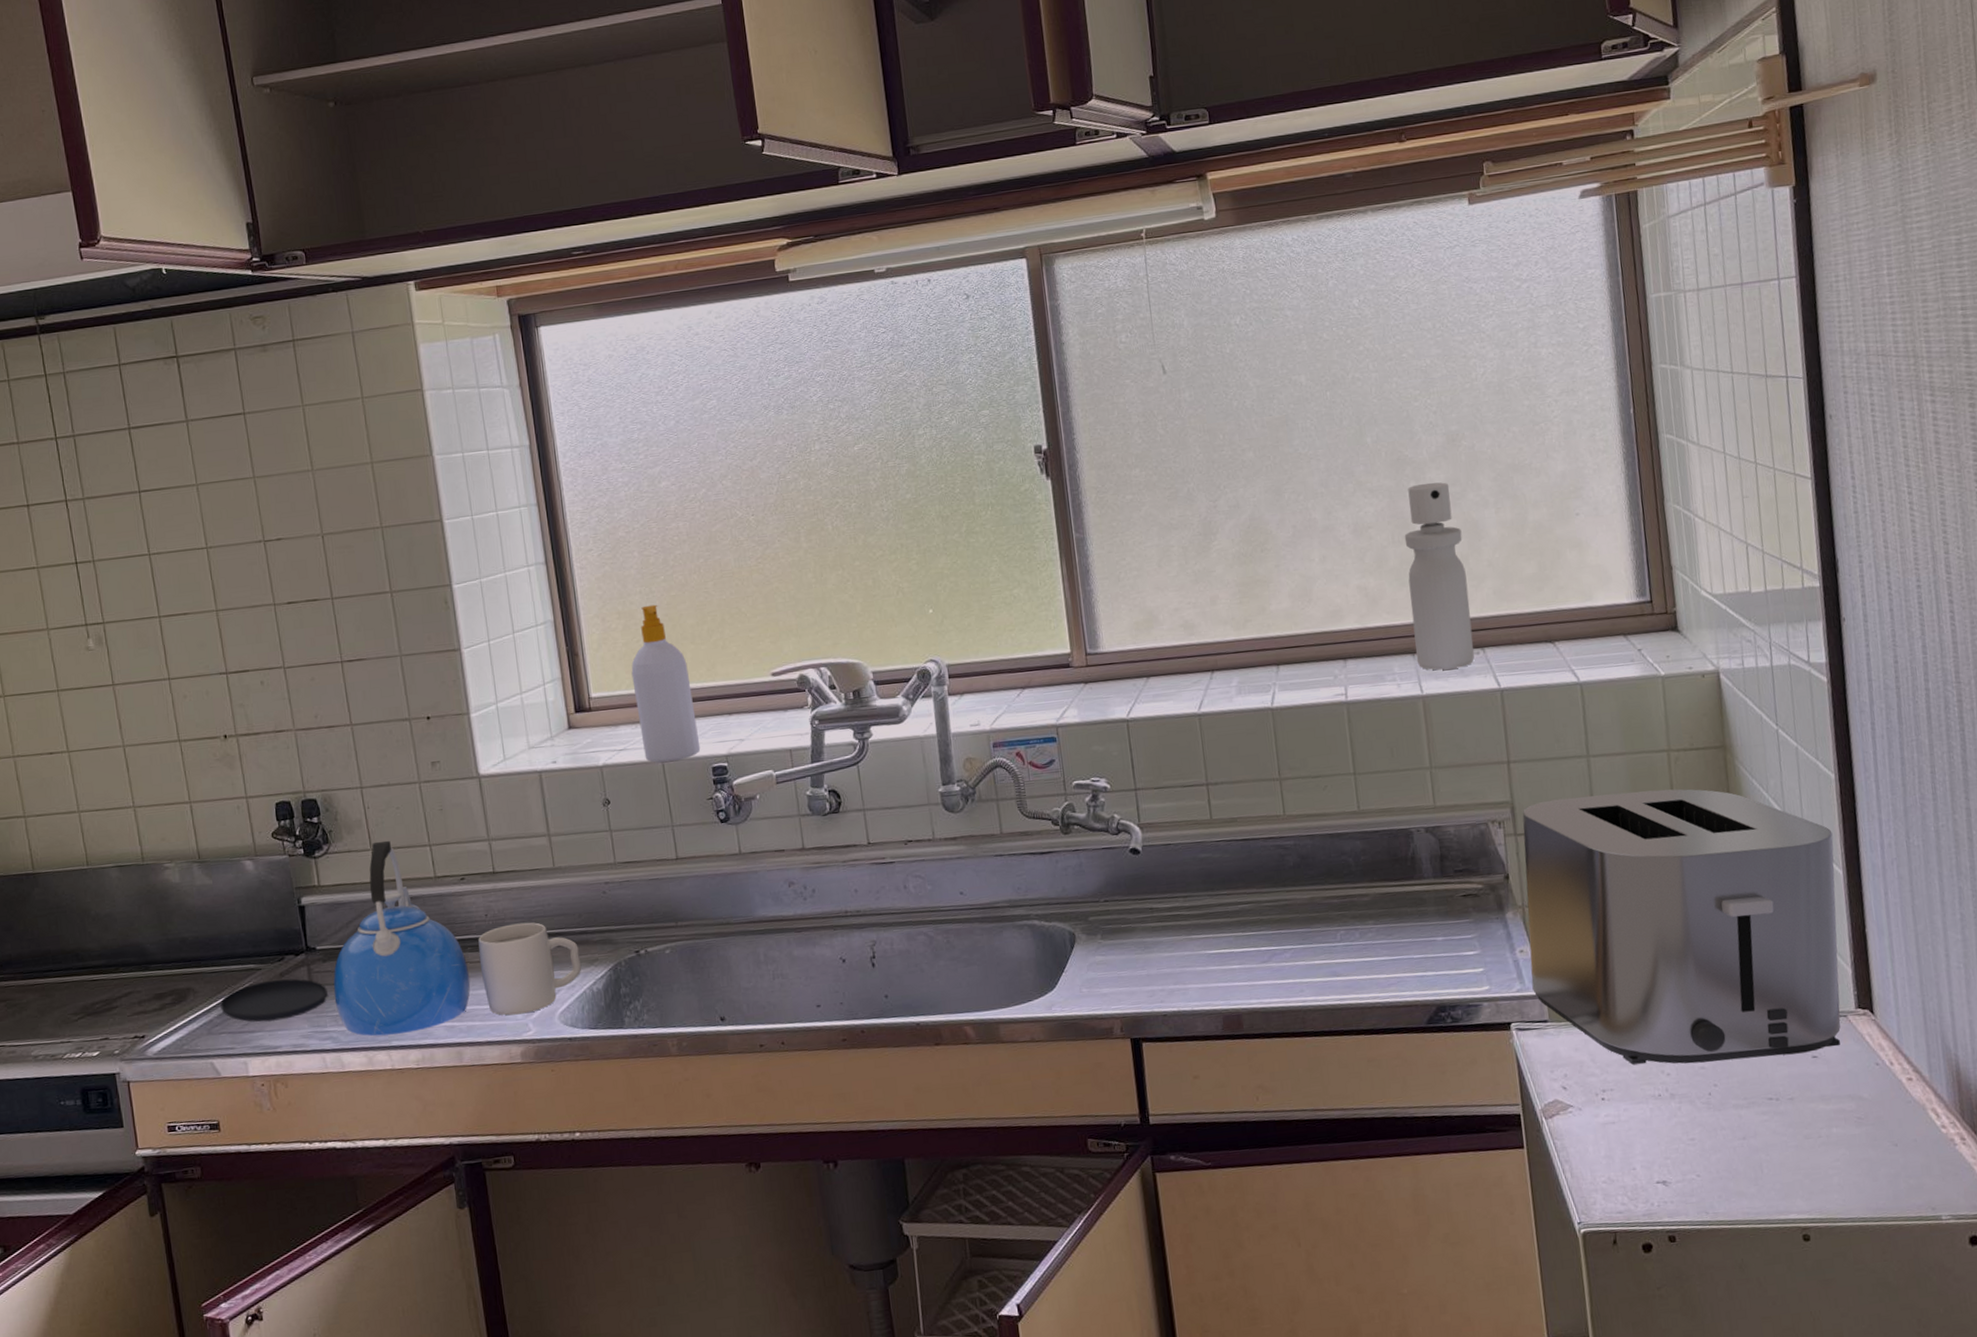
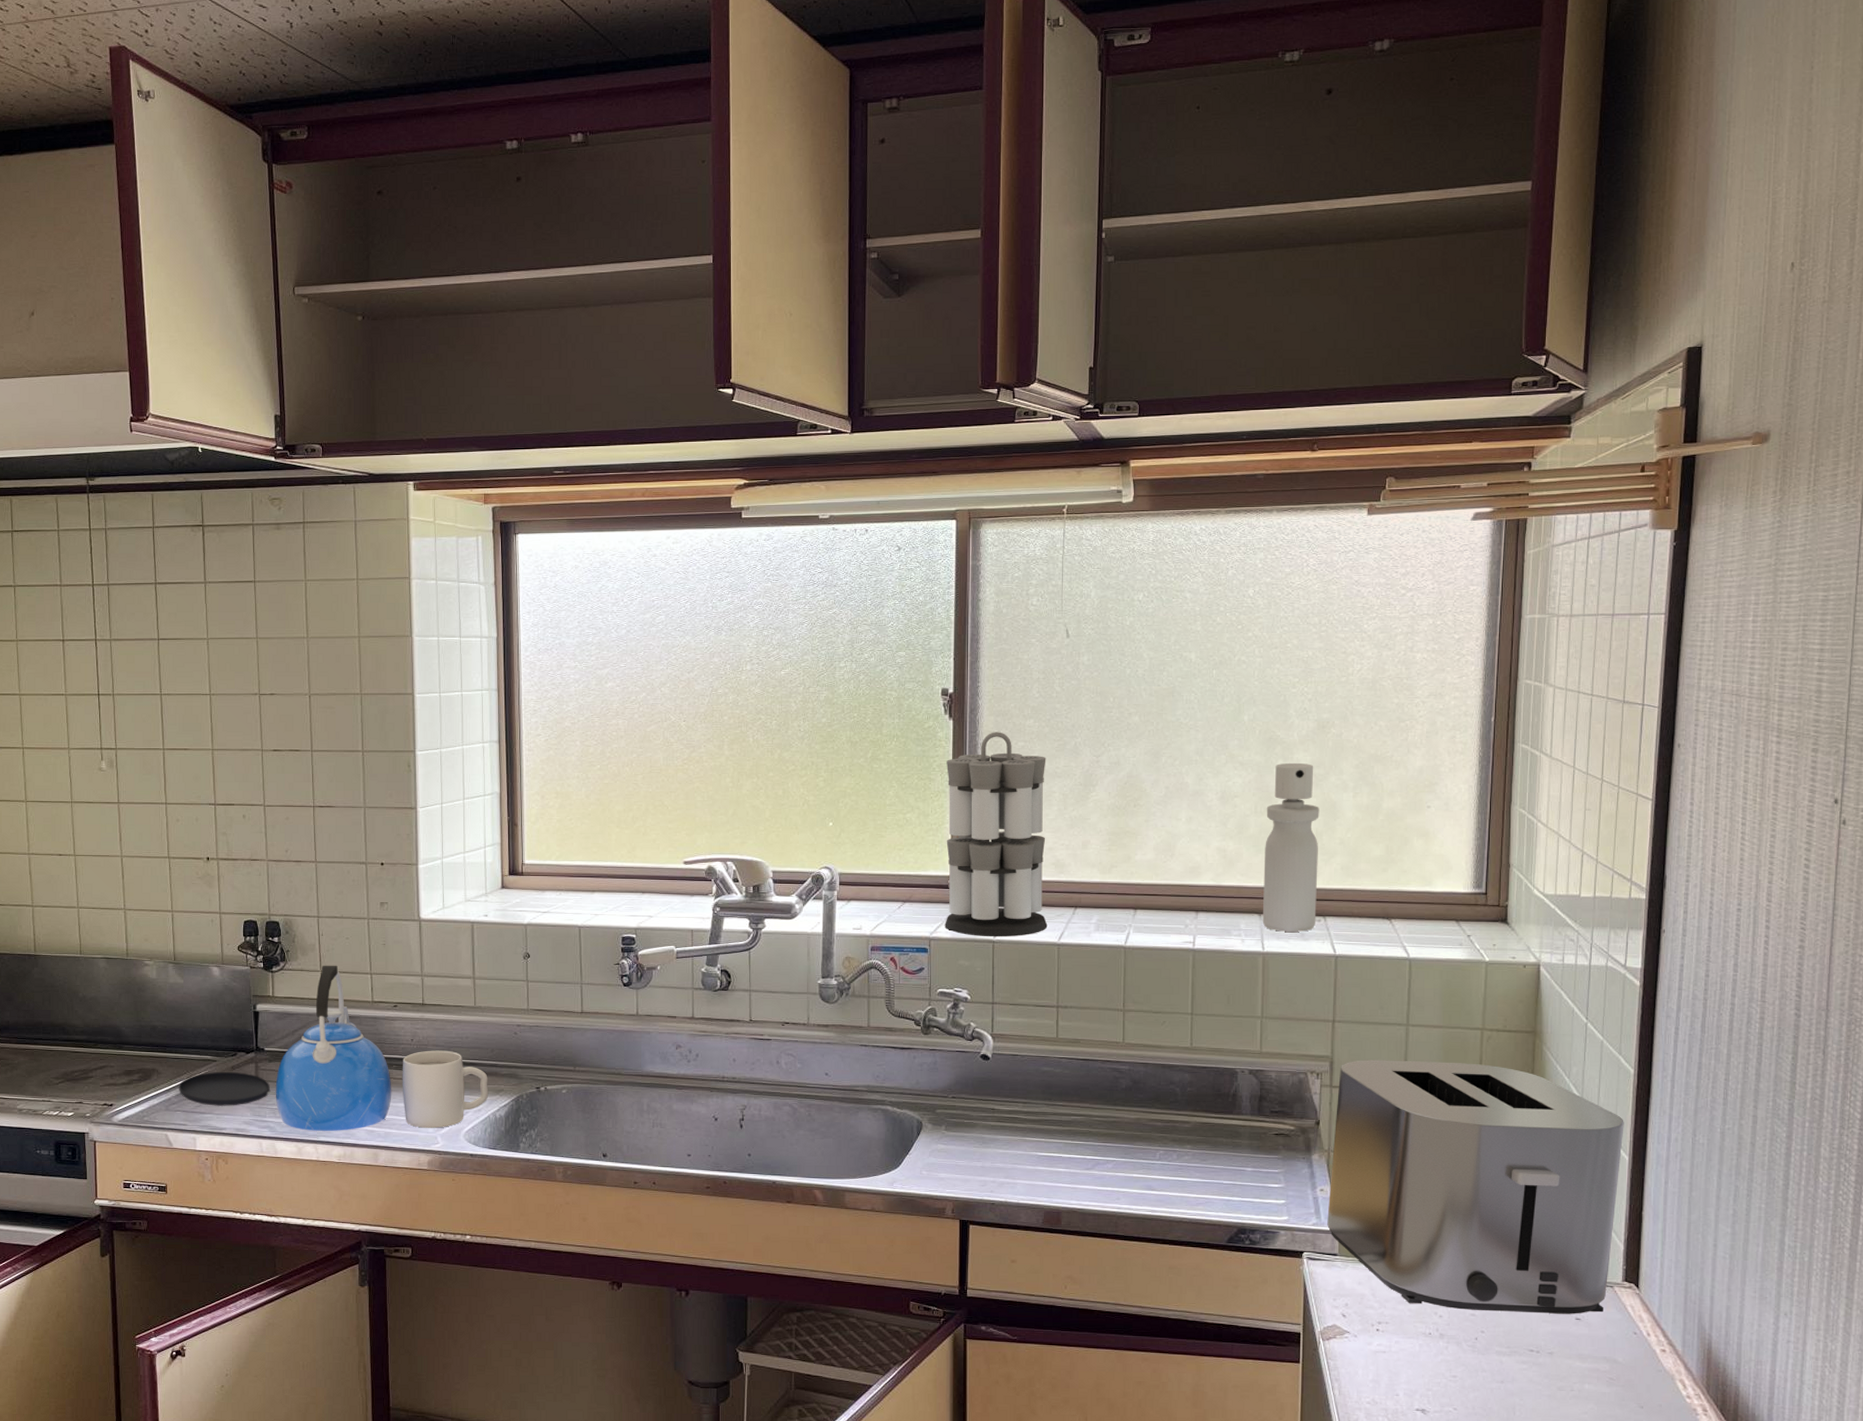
soap bottle: present [631,604,701,763] -> none [562,789,614,928]
spice rack: none [1050,486,1185,718] -> present [945,732,1048,937]

